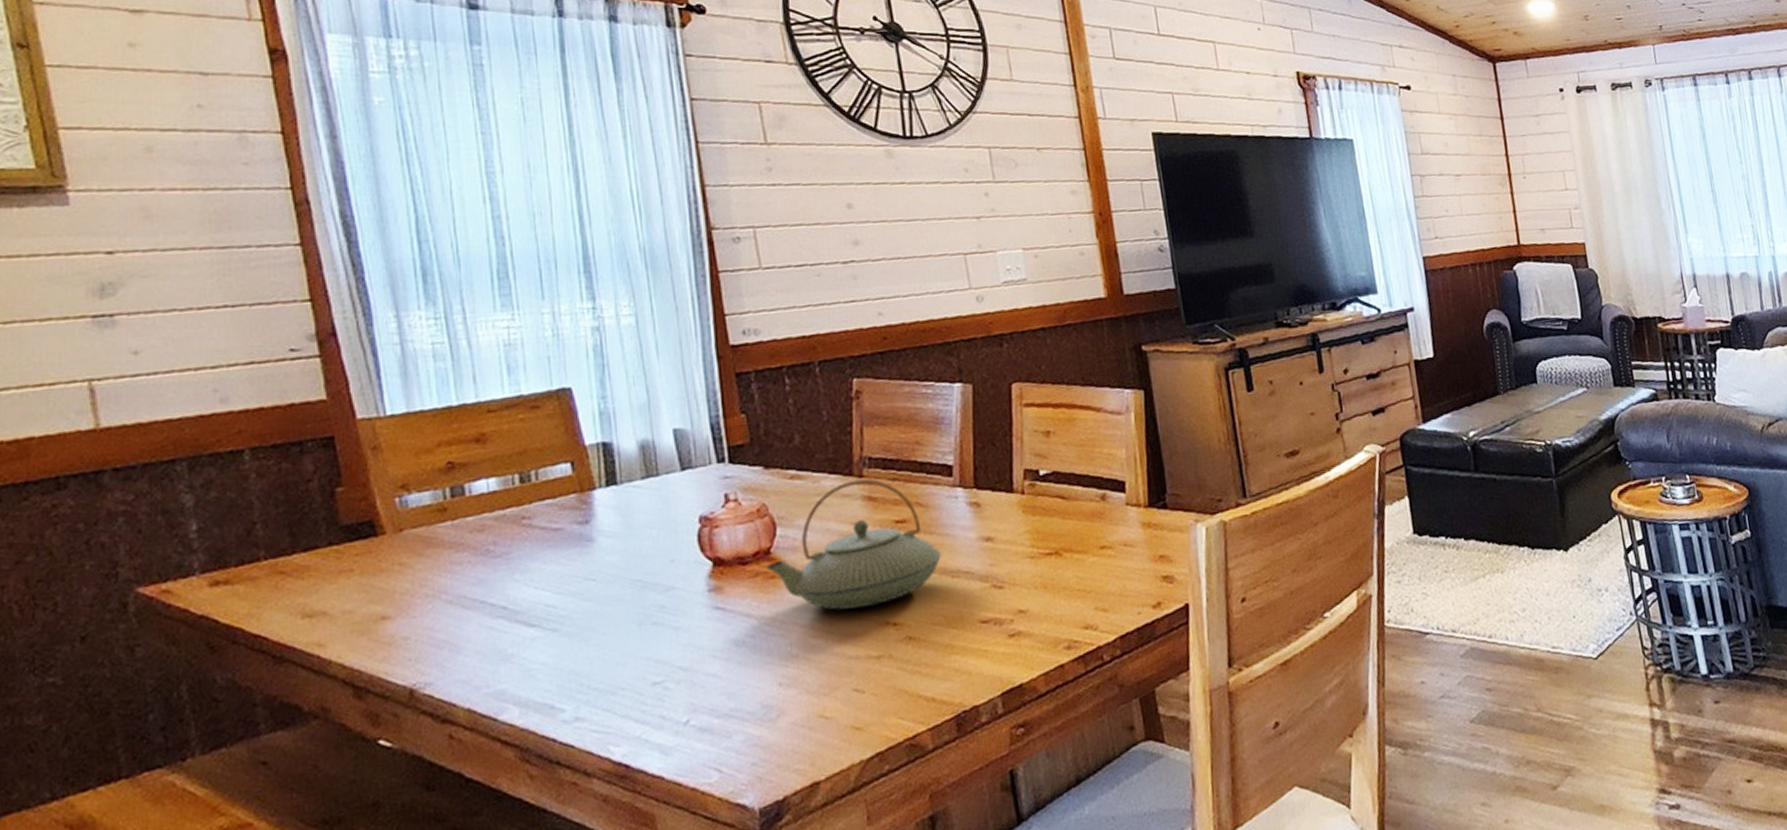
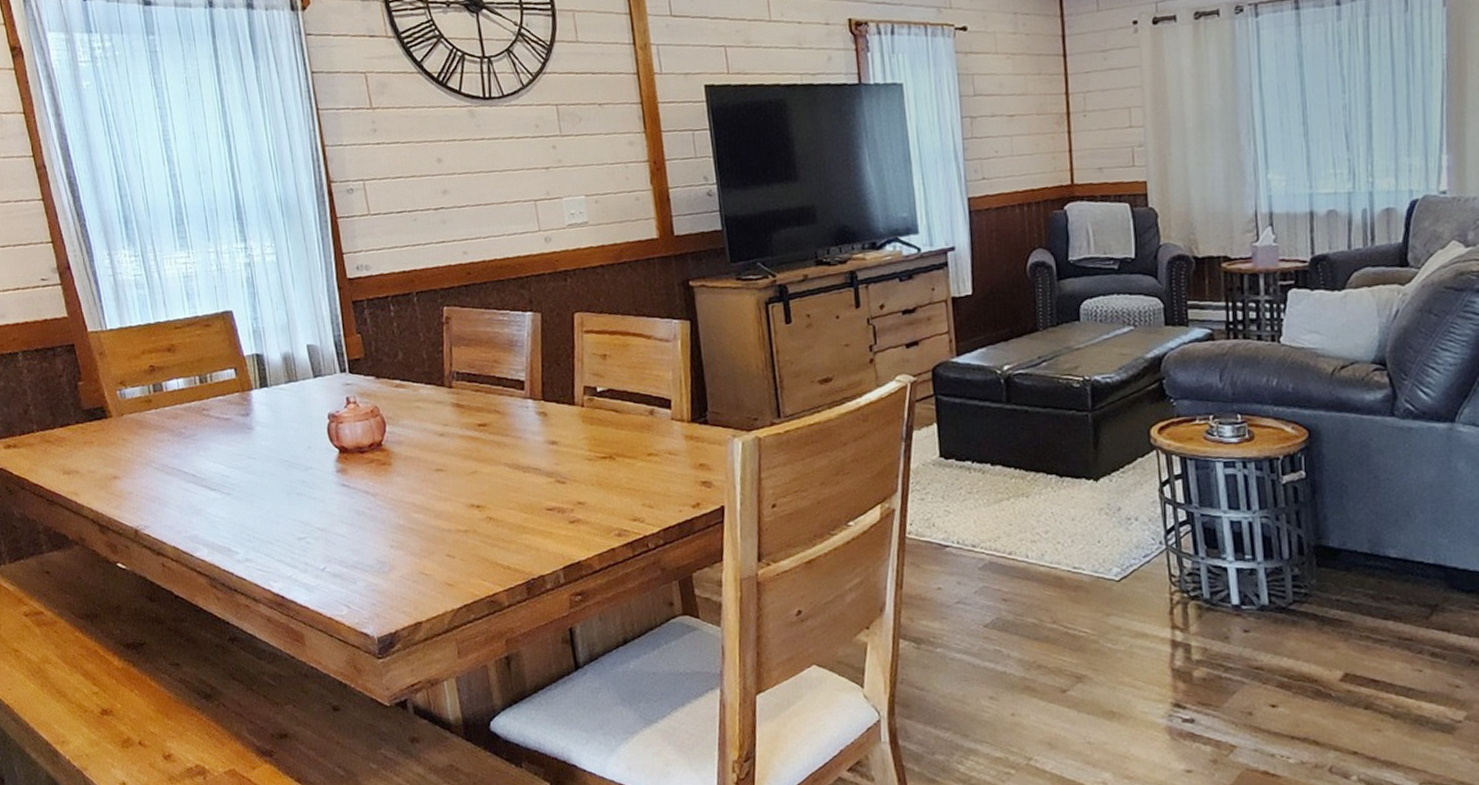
teapot: present [766,479,942,610] -> none [378,389,515,493]

